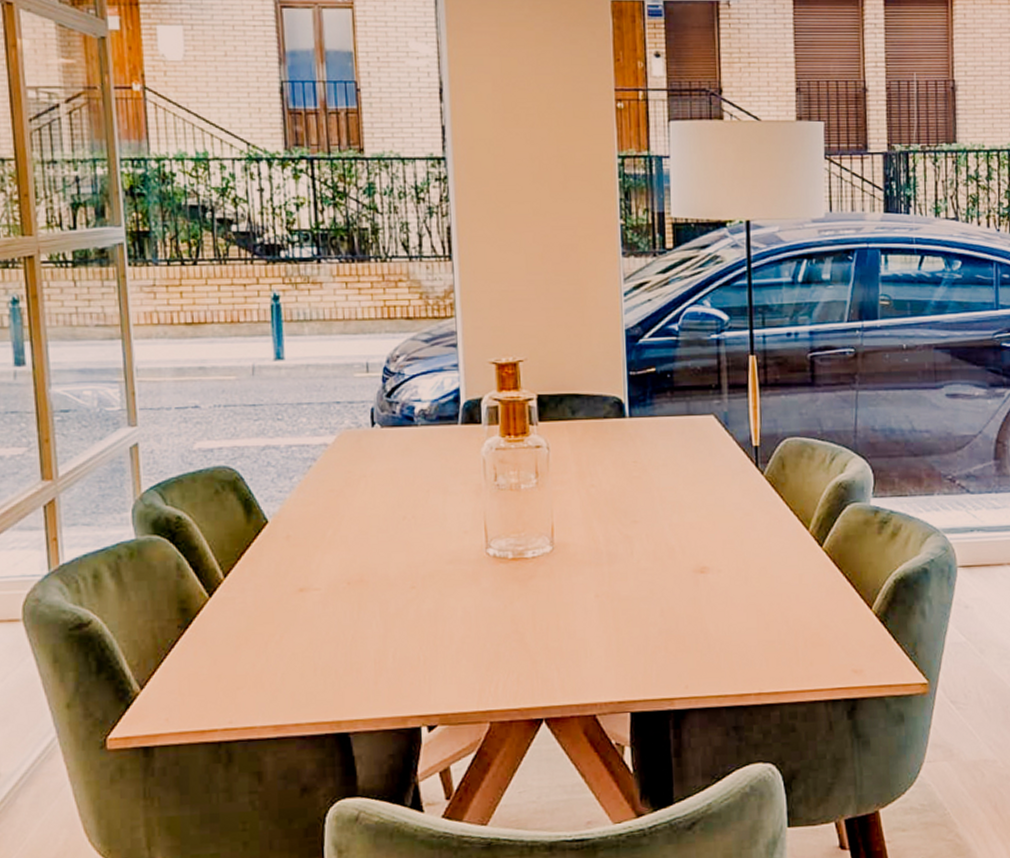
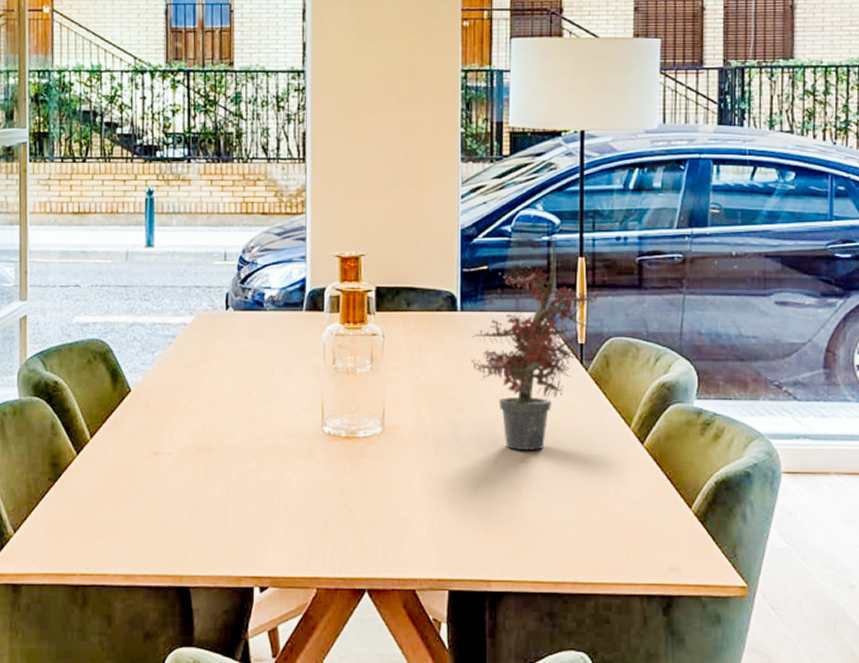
potted plant: none [643,332,772,561] -> present [471,234,599,451]

